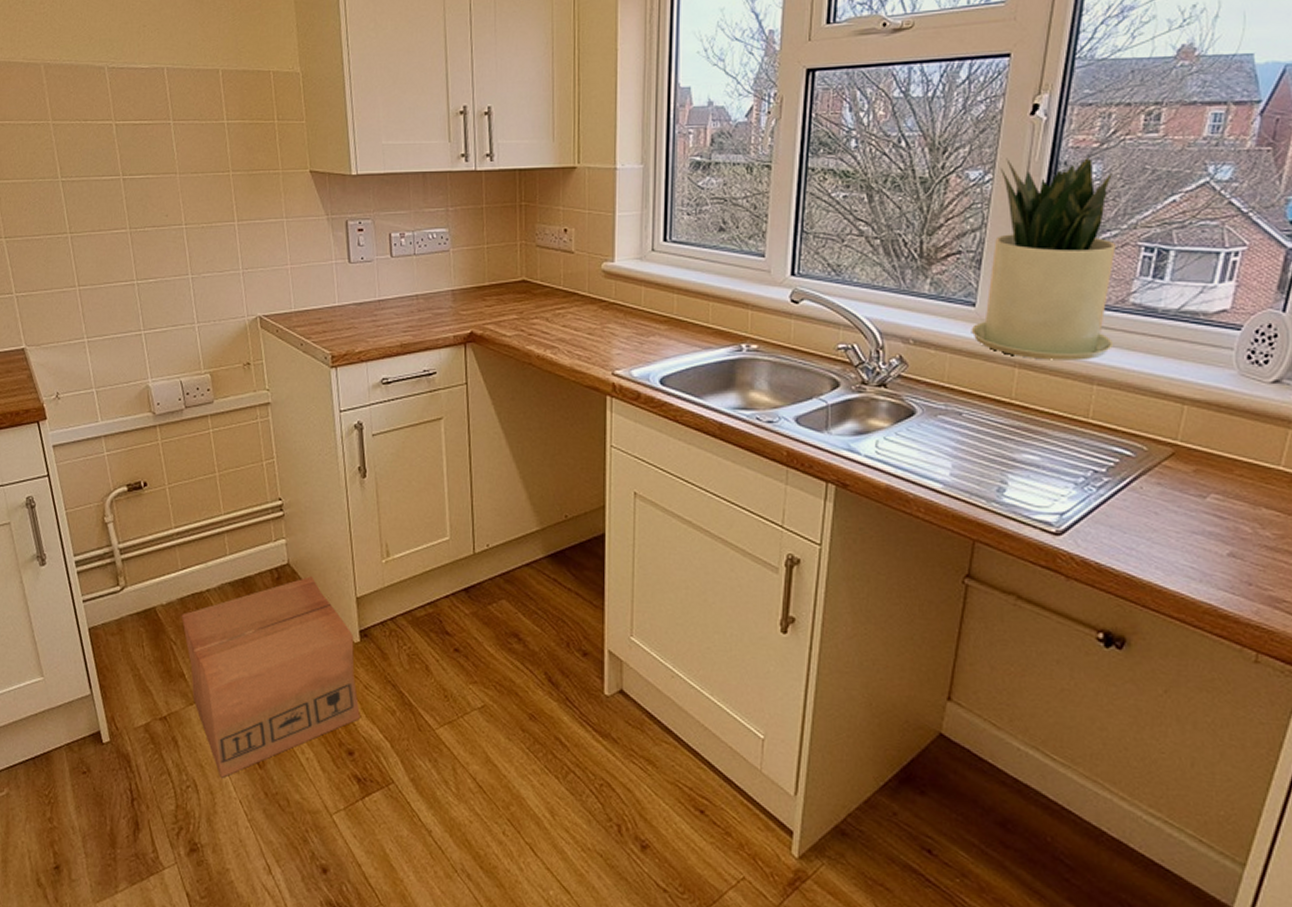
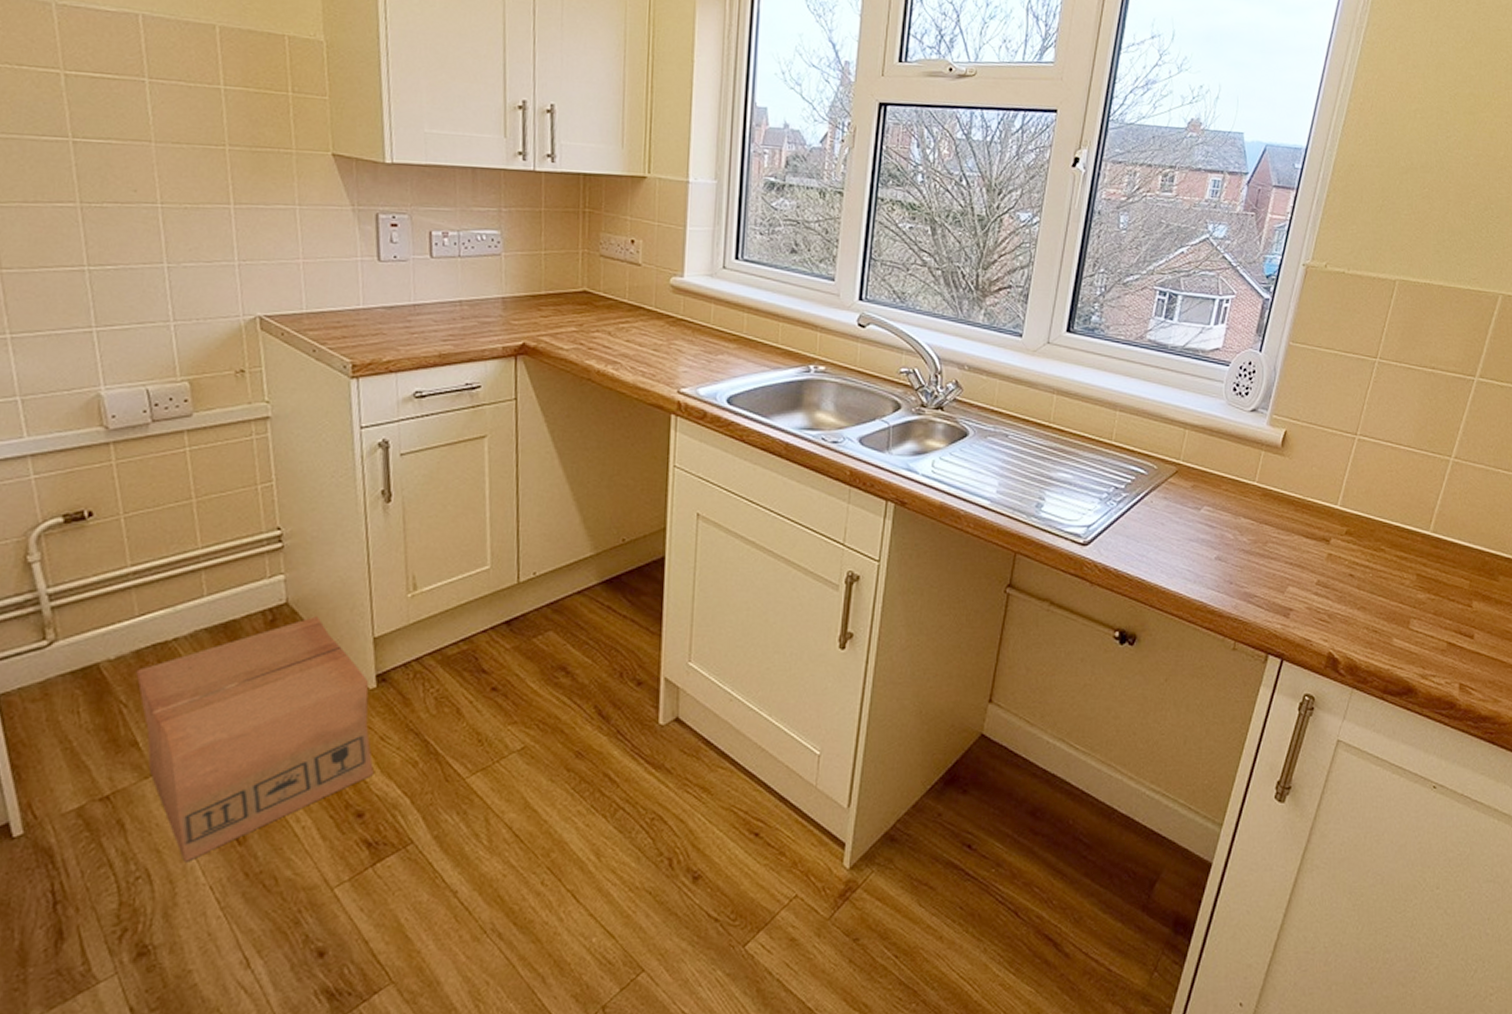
planter: present [971,158,1116,361] -> none [1018,203,1137,389]

